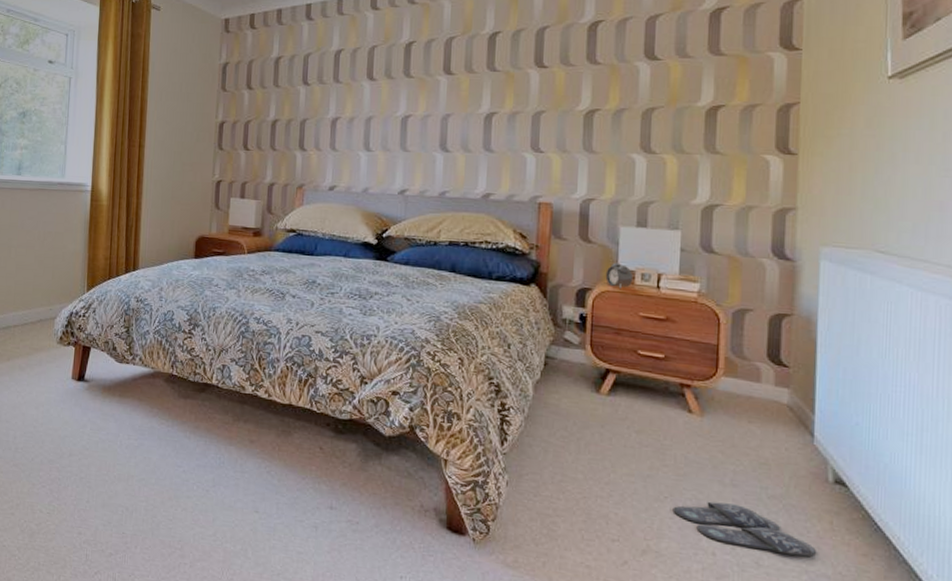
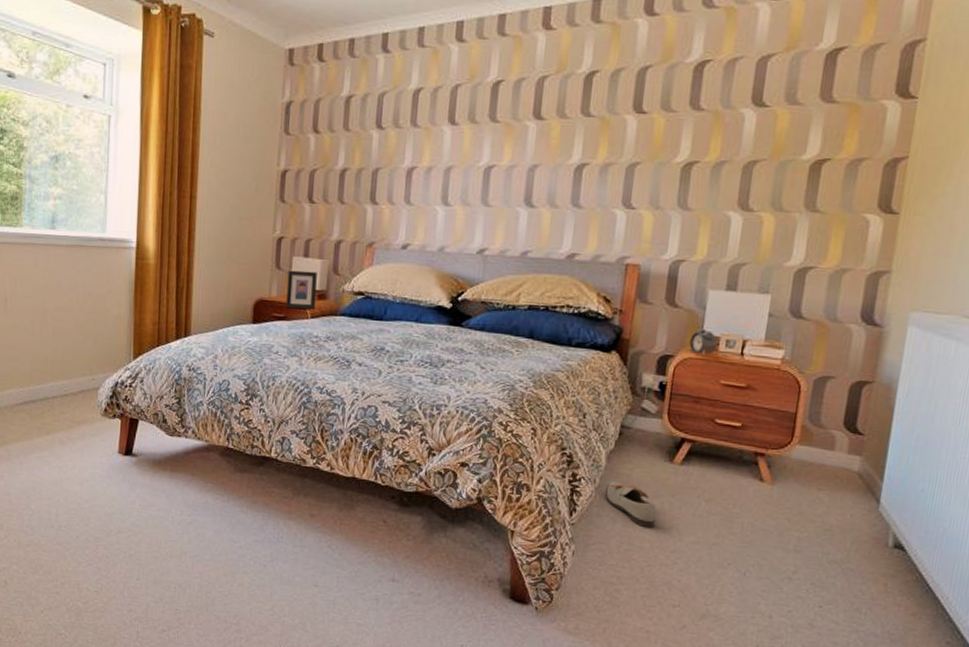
picture frame: none [224,210,253,247] -> present [285,270,317,311]
shoe: none [534,411,587,458] -> present [604,481,656,527]
slippers: present [672,501,816,558] -> none [735,567,868,618]

